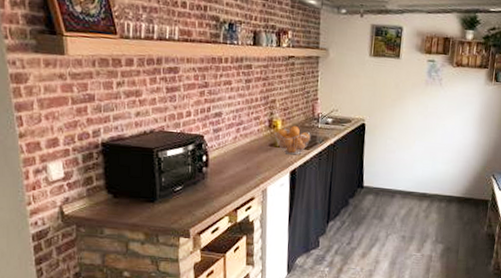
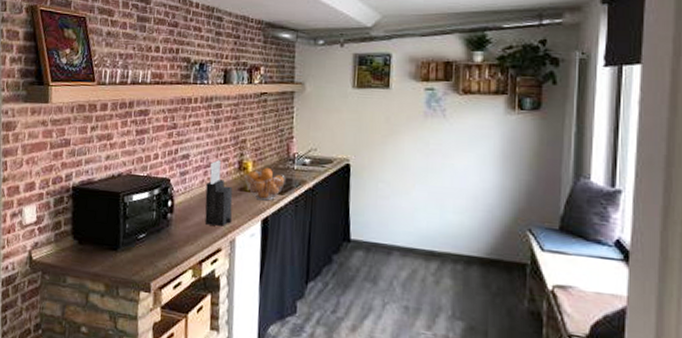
knife block: none [238,118,264,178] -> present [204,160,233,227]

